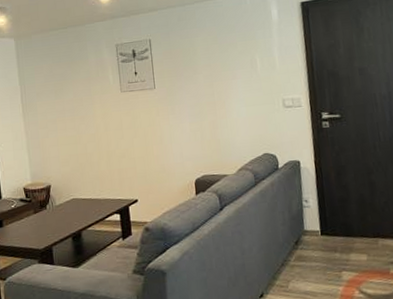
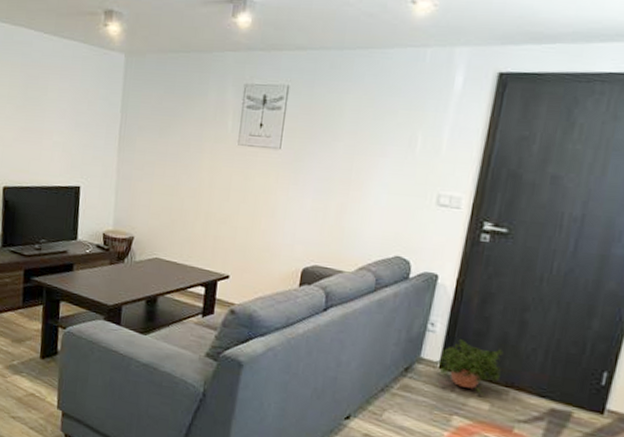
potted plant: none [316,207,368,249] -> present [435,339,503,395]

